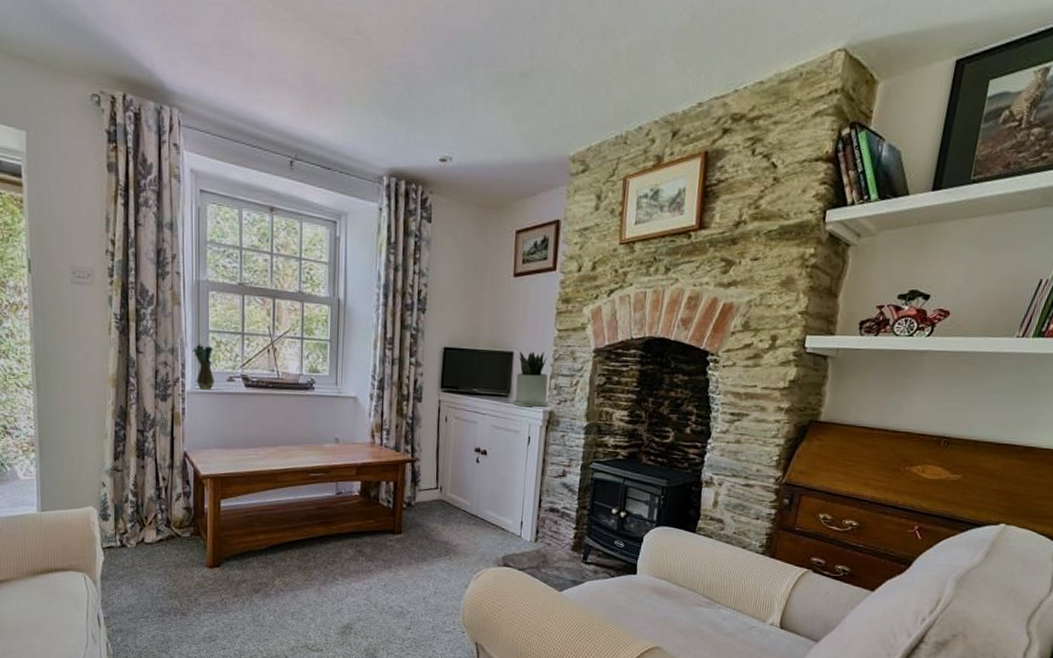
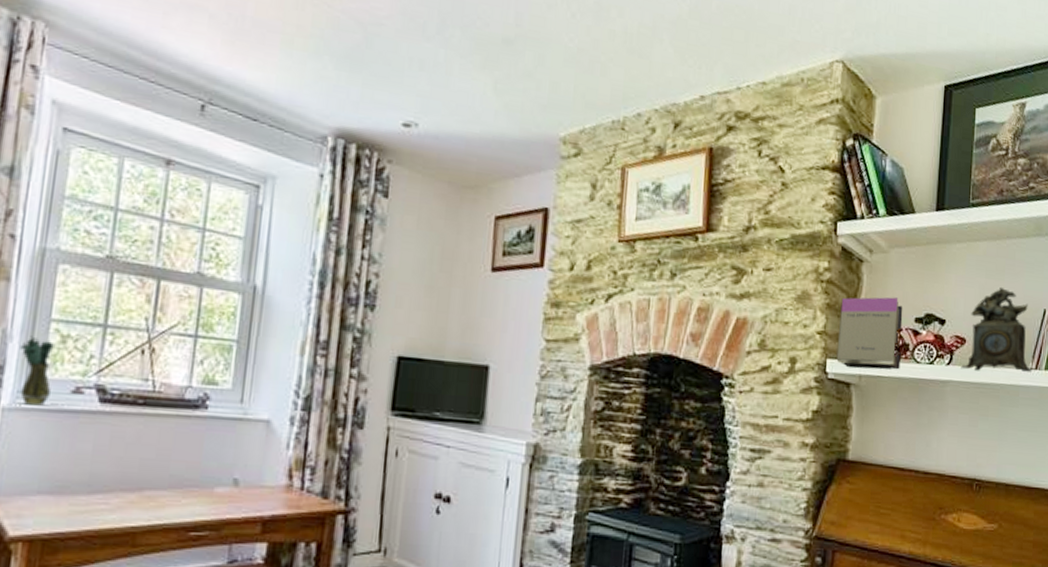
planter: present [513,350,550,408] -> none [487,364,534,439]
books: none [815,277,887,344] -> present [836,297,903,370]
clock: none [941,260,1023,341] -> present [961,286,1033,372]

